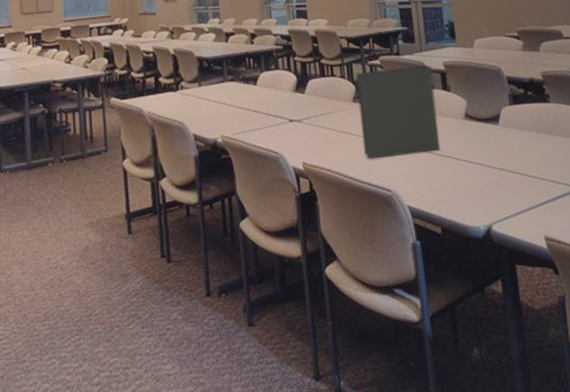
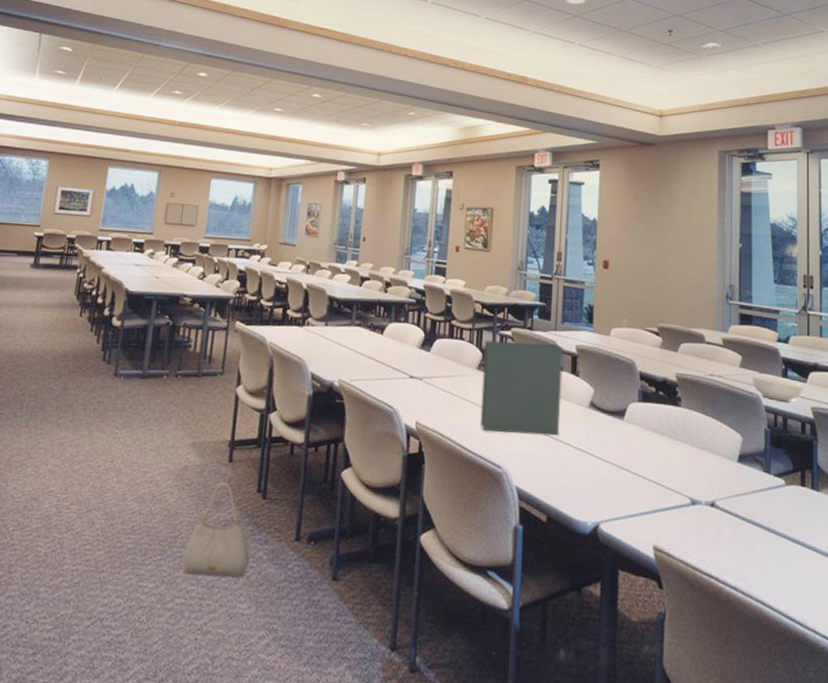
handbag: none [99,253,167,347] -> present [182,481,251,577]

